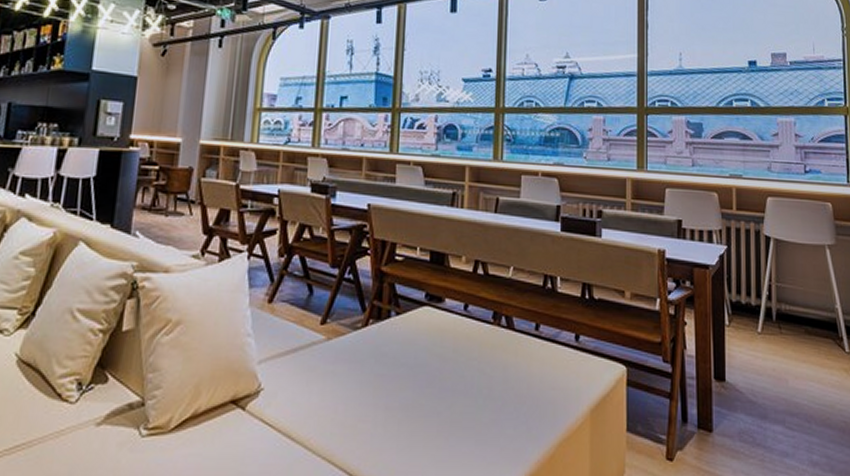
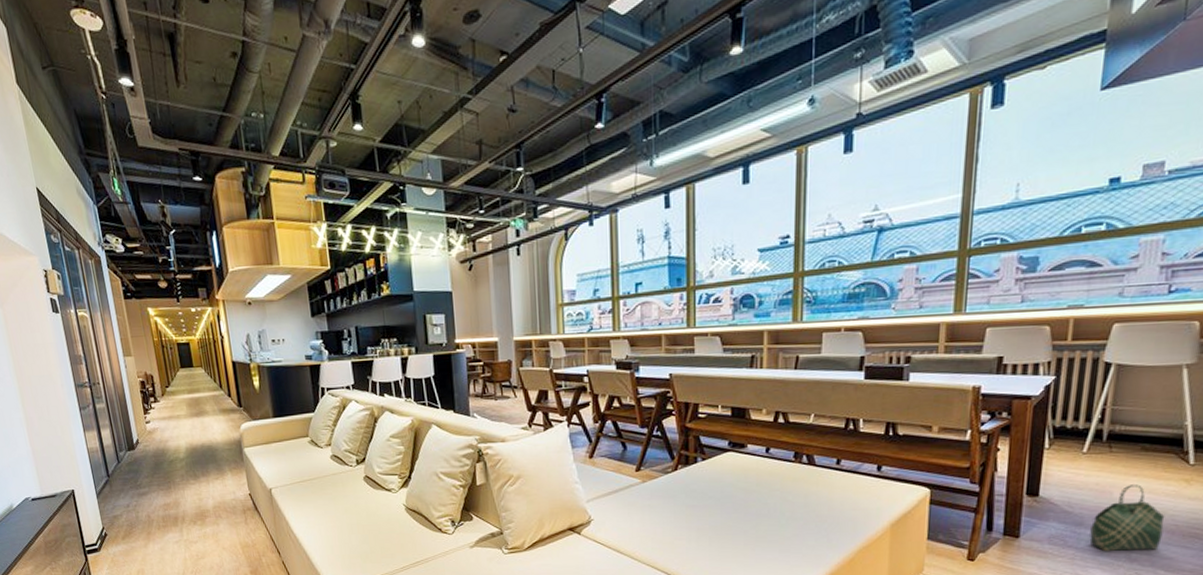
tote bag: none [774,372,836,453] -> present [1089,484,1165,552]

